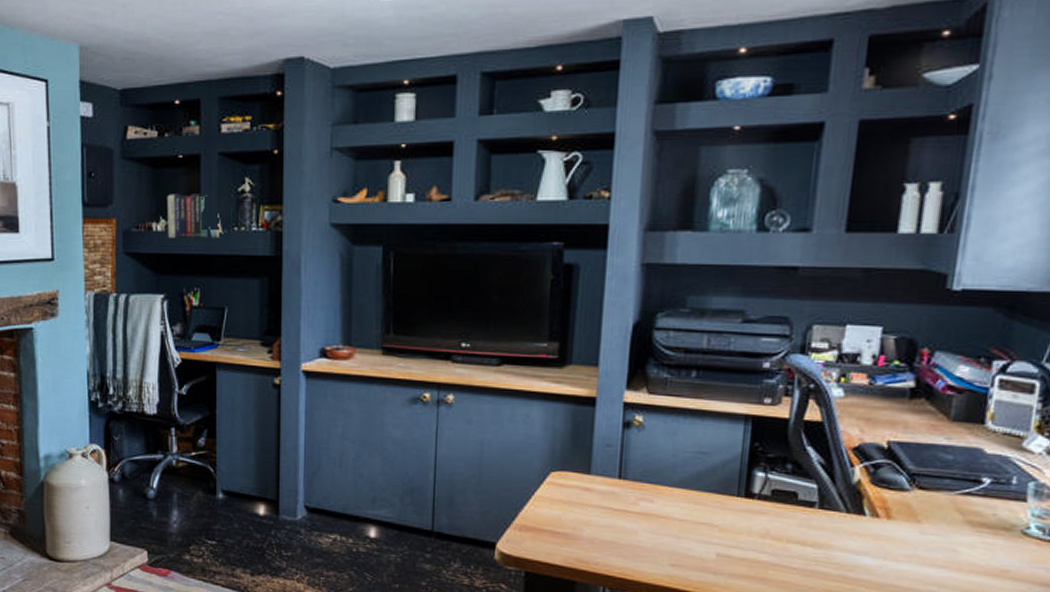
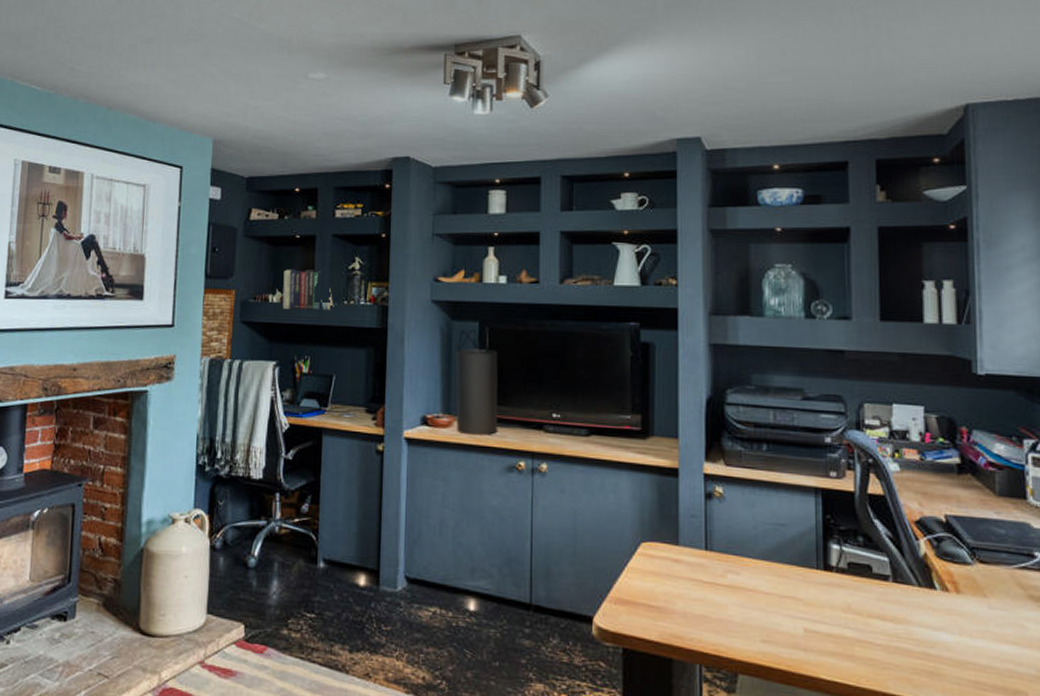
speaker: none [357,254,403,368] -> present [456,329,498,436]

